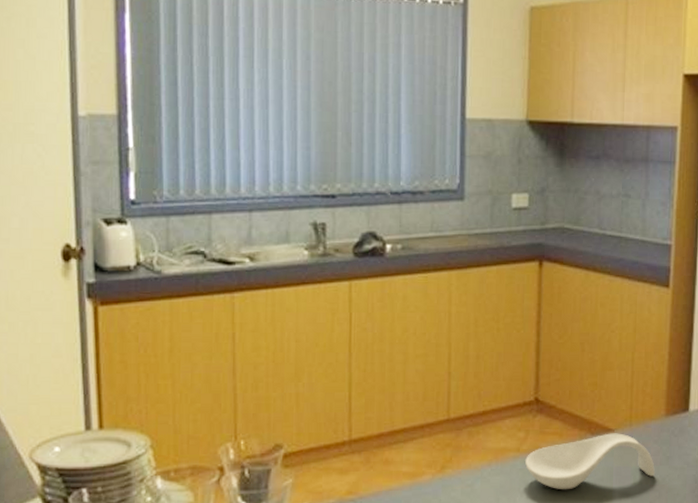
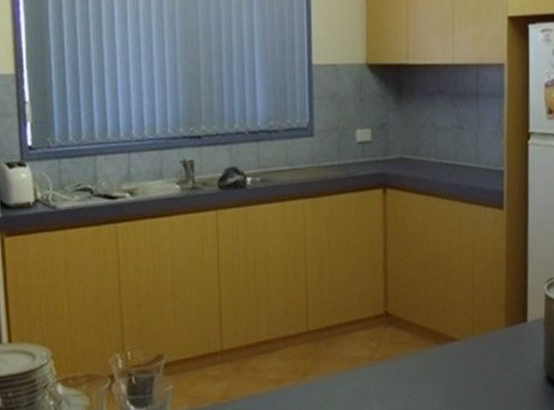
spoon rest: present [525,433,655,490] -> none [378,342,498,395]

